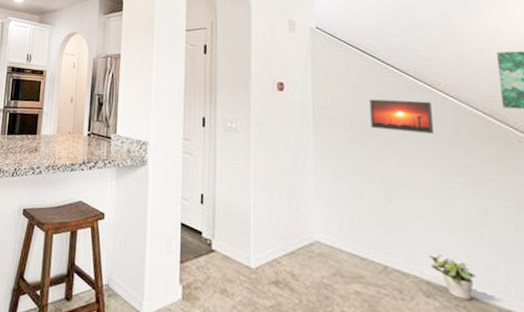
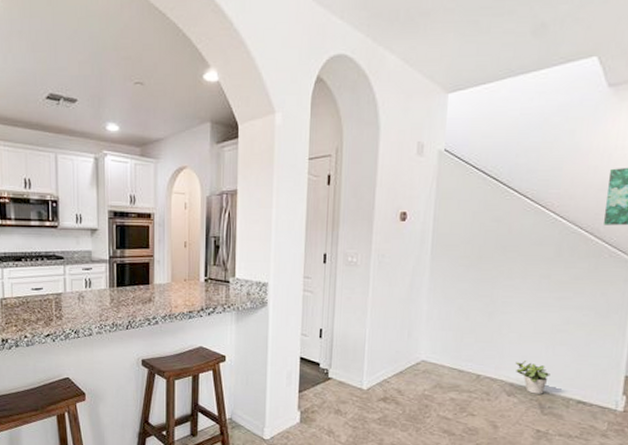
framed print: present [369,99,433,134] -> none [484,223,542,254]

